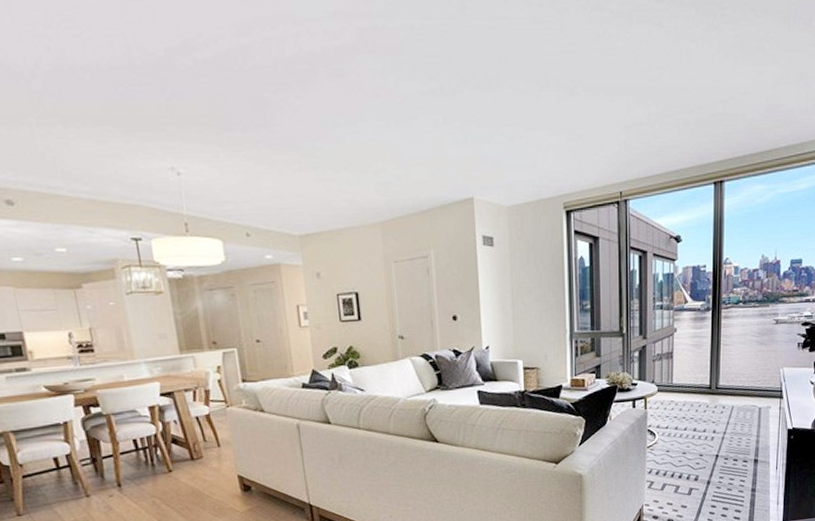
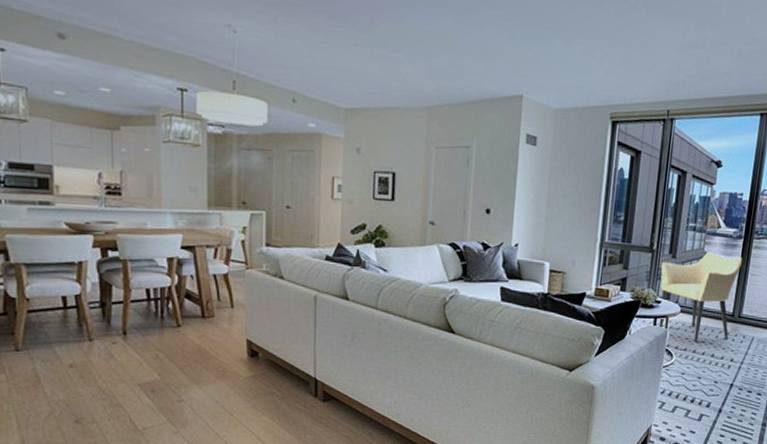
armchair: none [632,328,714,419] -> present [658,252,743,342]

